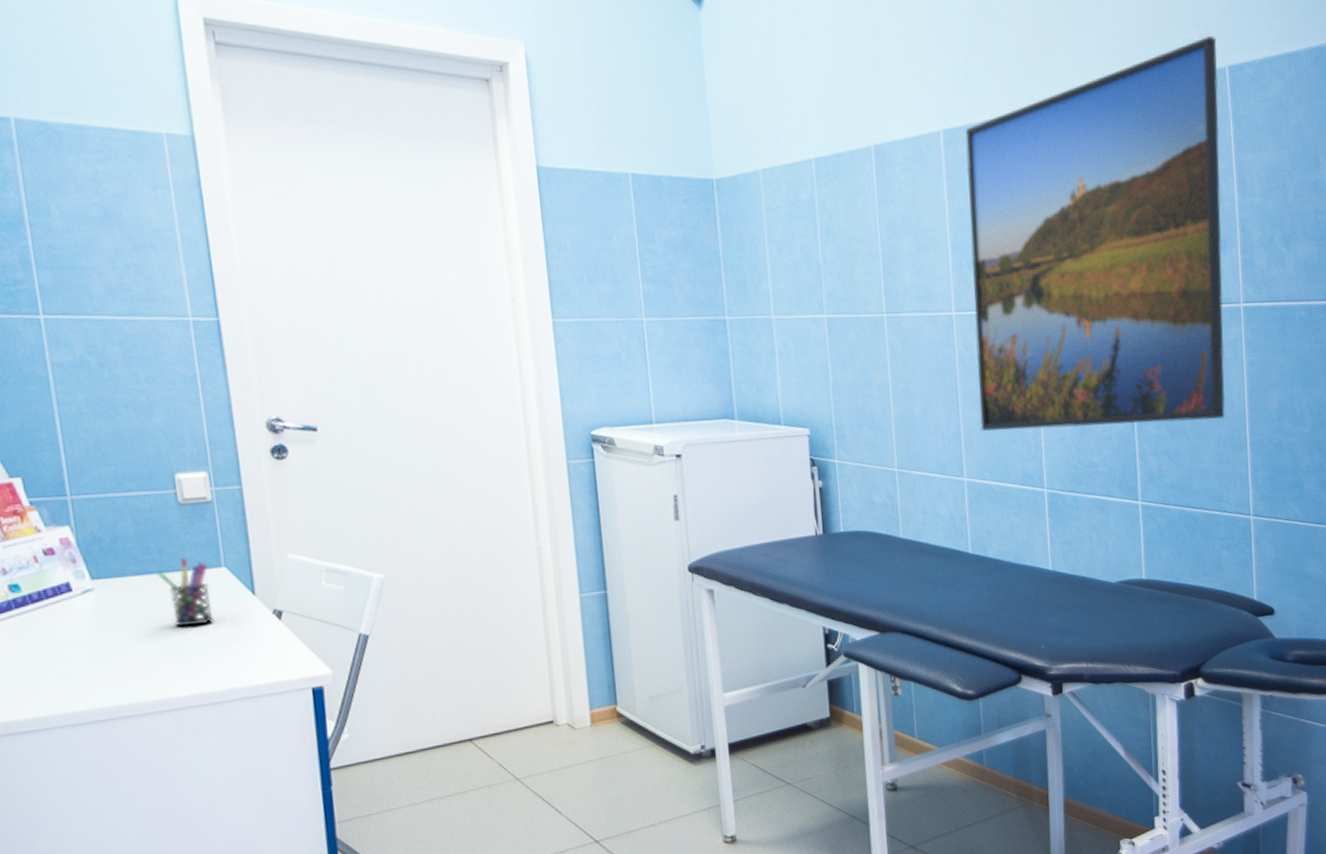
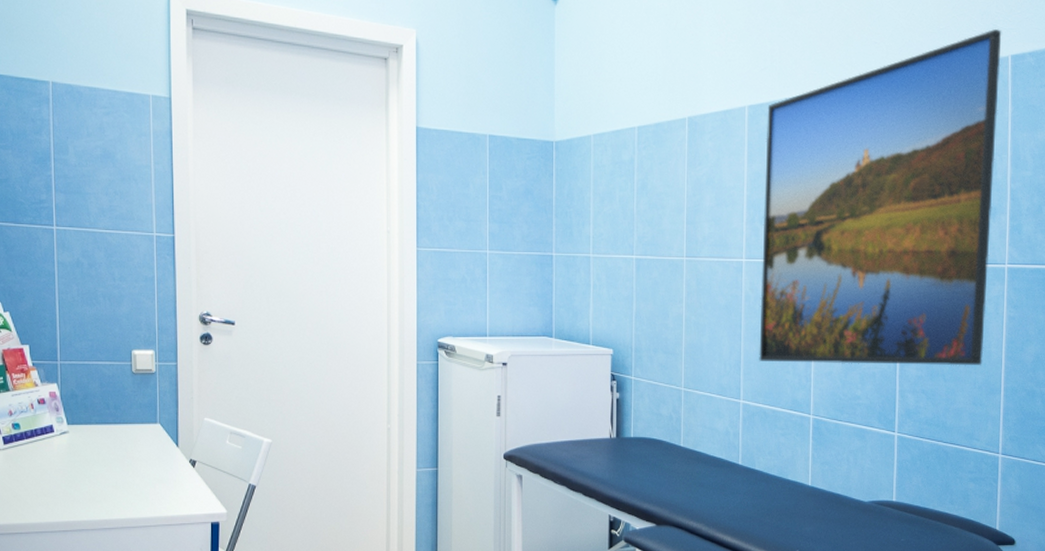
pen holder: present [157,558,214,627] -> none [112,414,148,466]

